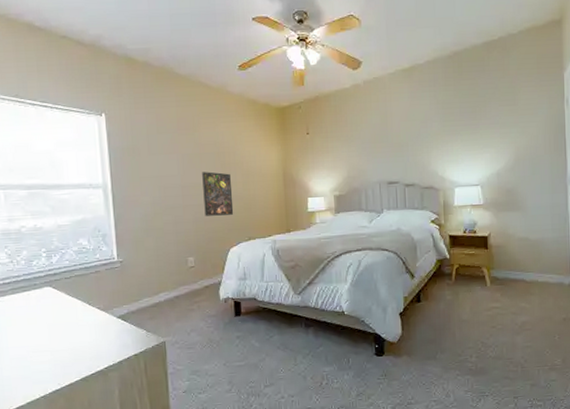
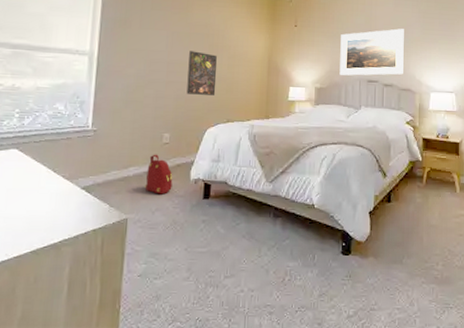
backpack: none [177,278,204,316] -> present [145,154,173,195]
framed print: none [356,123,426,180] -> present [339,28,405,76]

